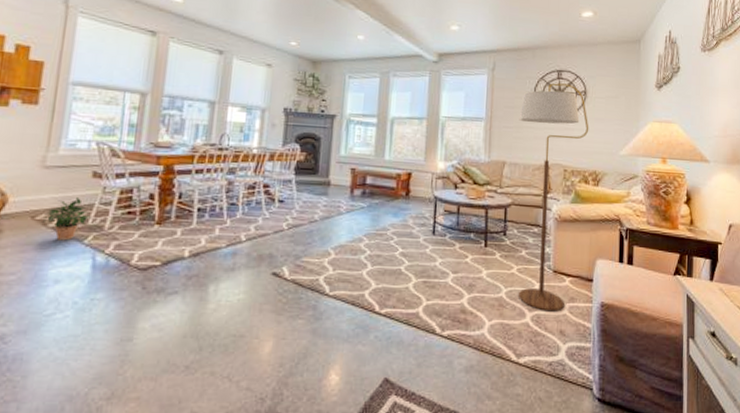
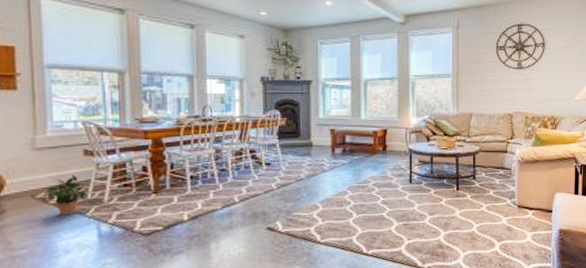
floor lamp: present [519,83,589,312] -> none [483,37,548,240]

